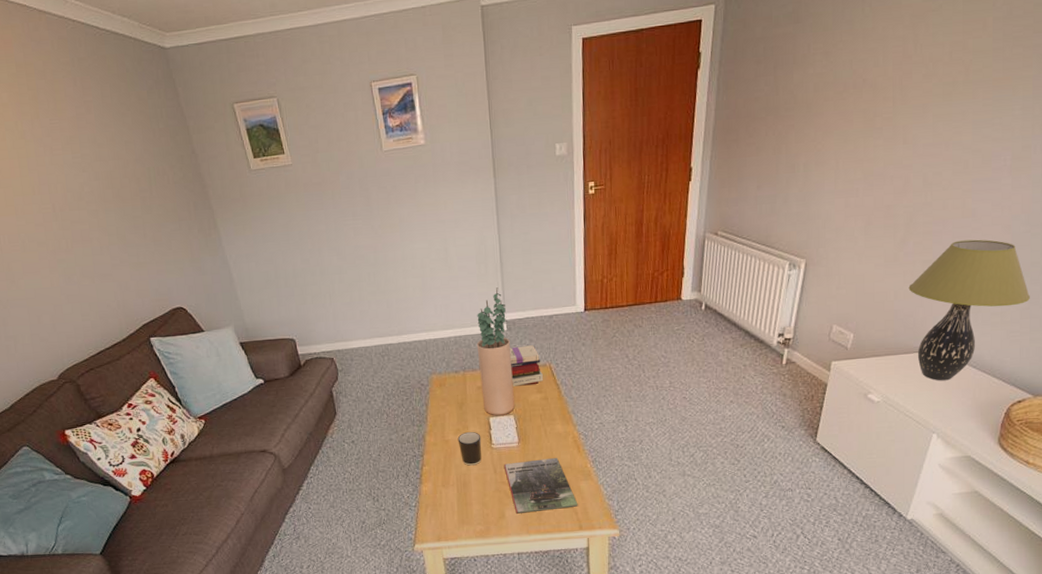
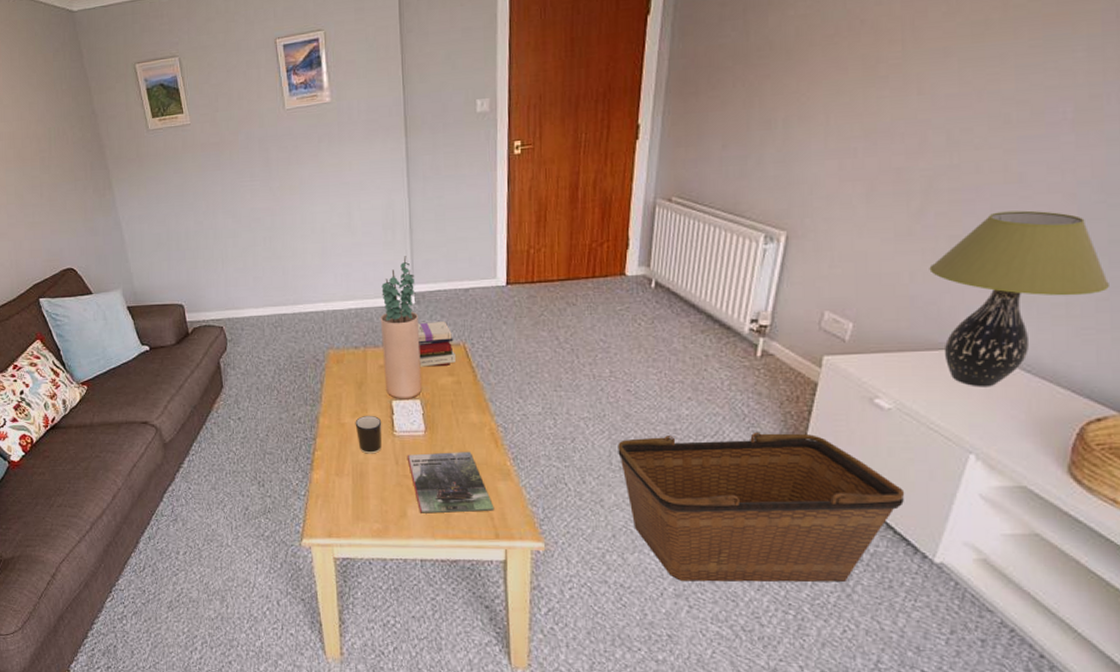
bicycle basket: none [676,425,888,551] -> present [618,432,905,583]

